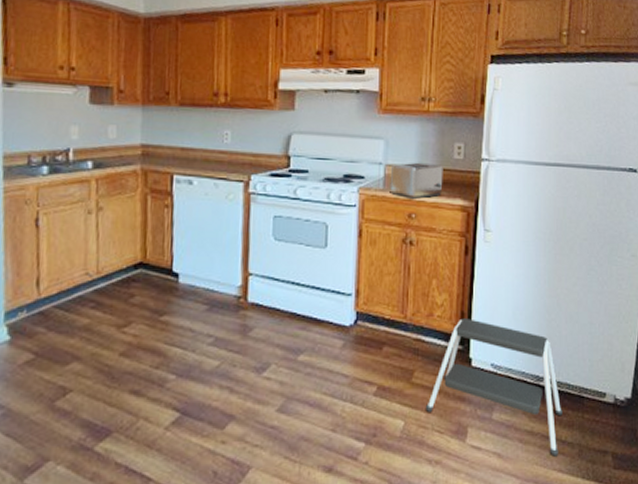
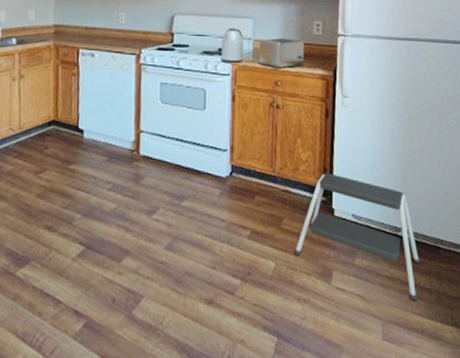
kettle: none [346,150,373,193] -> present [221,28,243,64]

